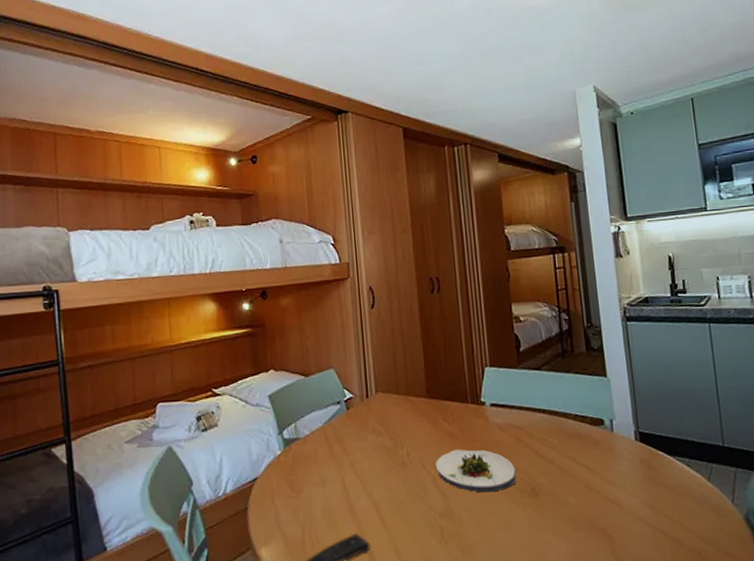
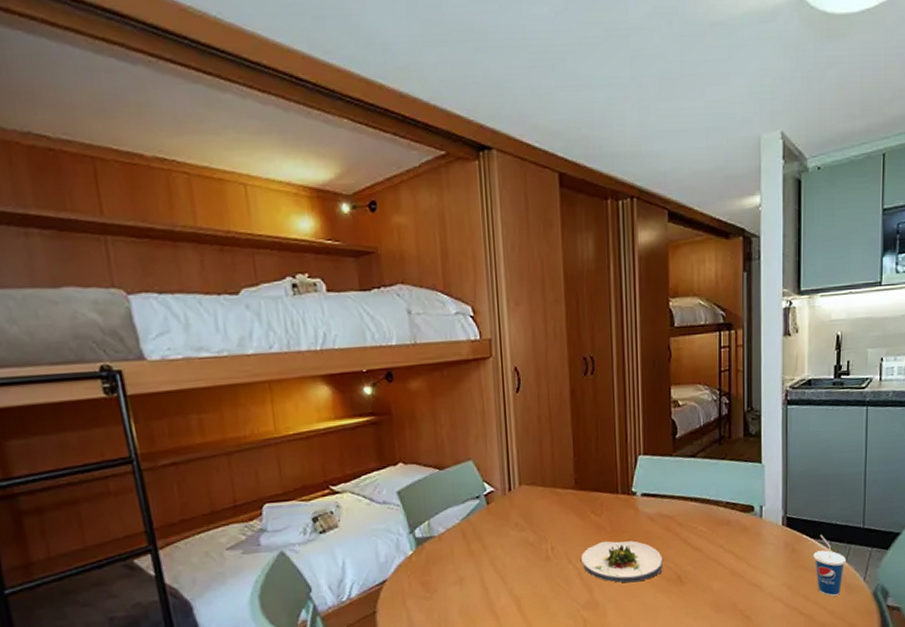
cup: none [672,452,709,519] -> present [813,535,846,596]

